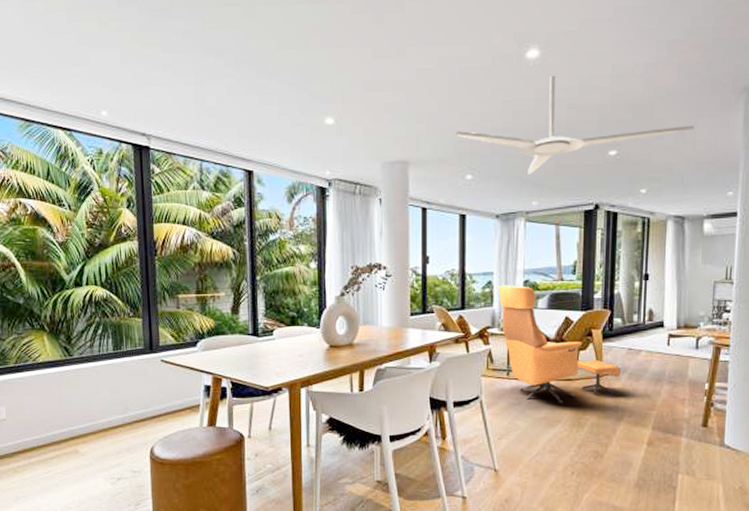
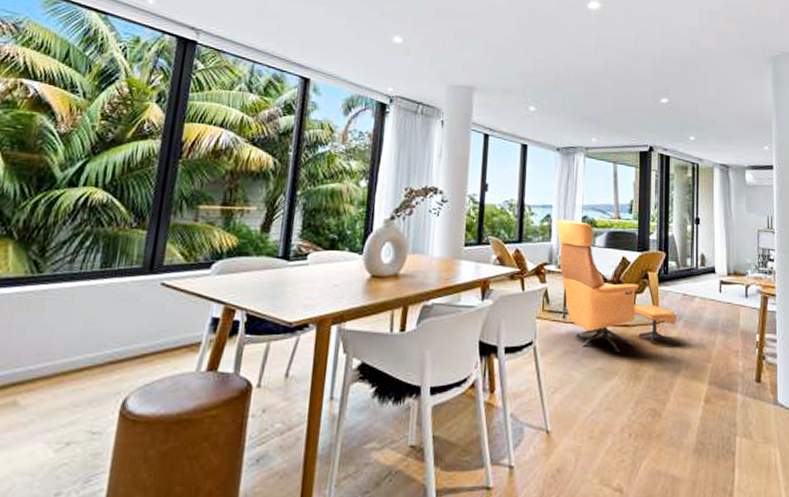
ceiling fan: present [456,75,694,175] -> none [522,26,733,112]

